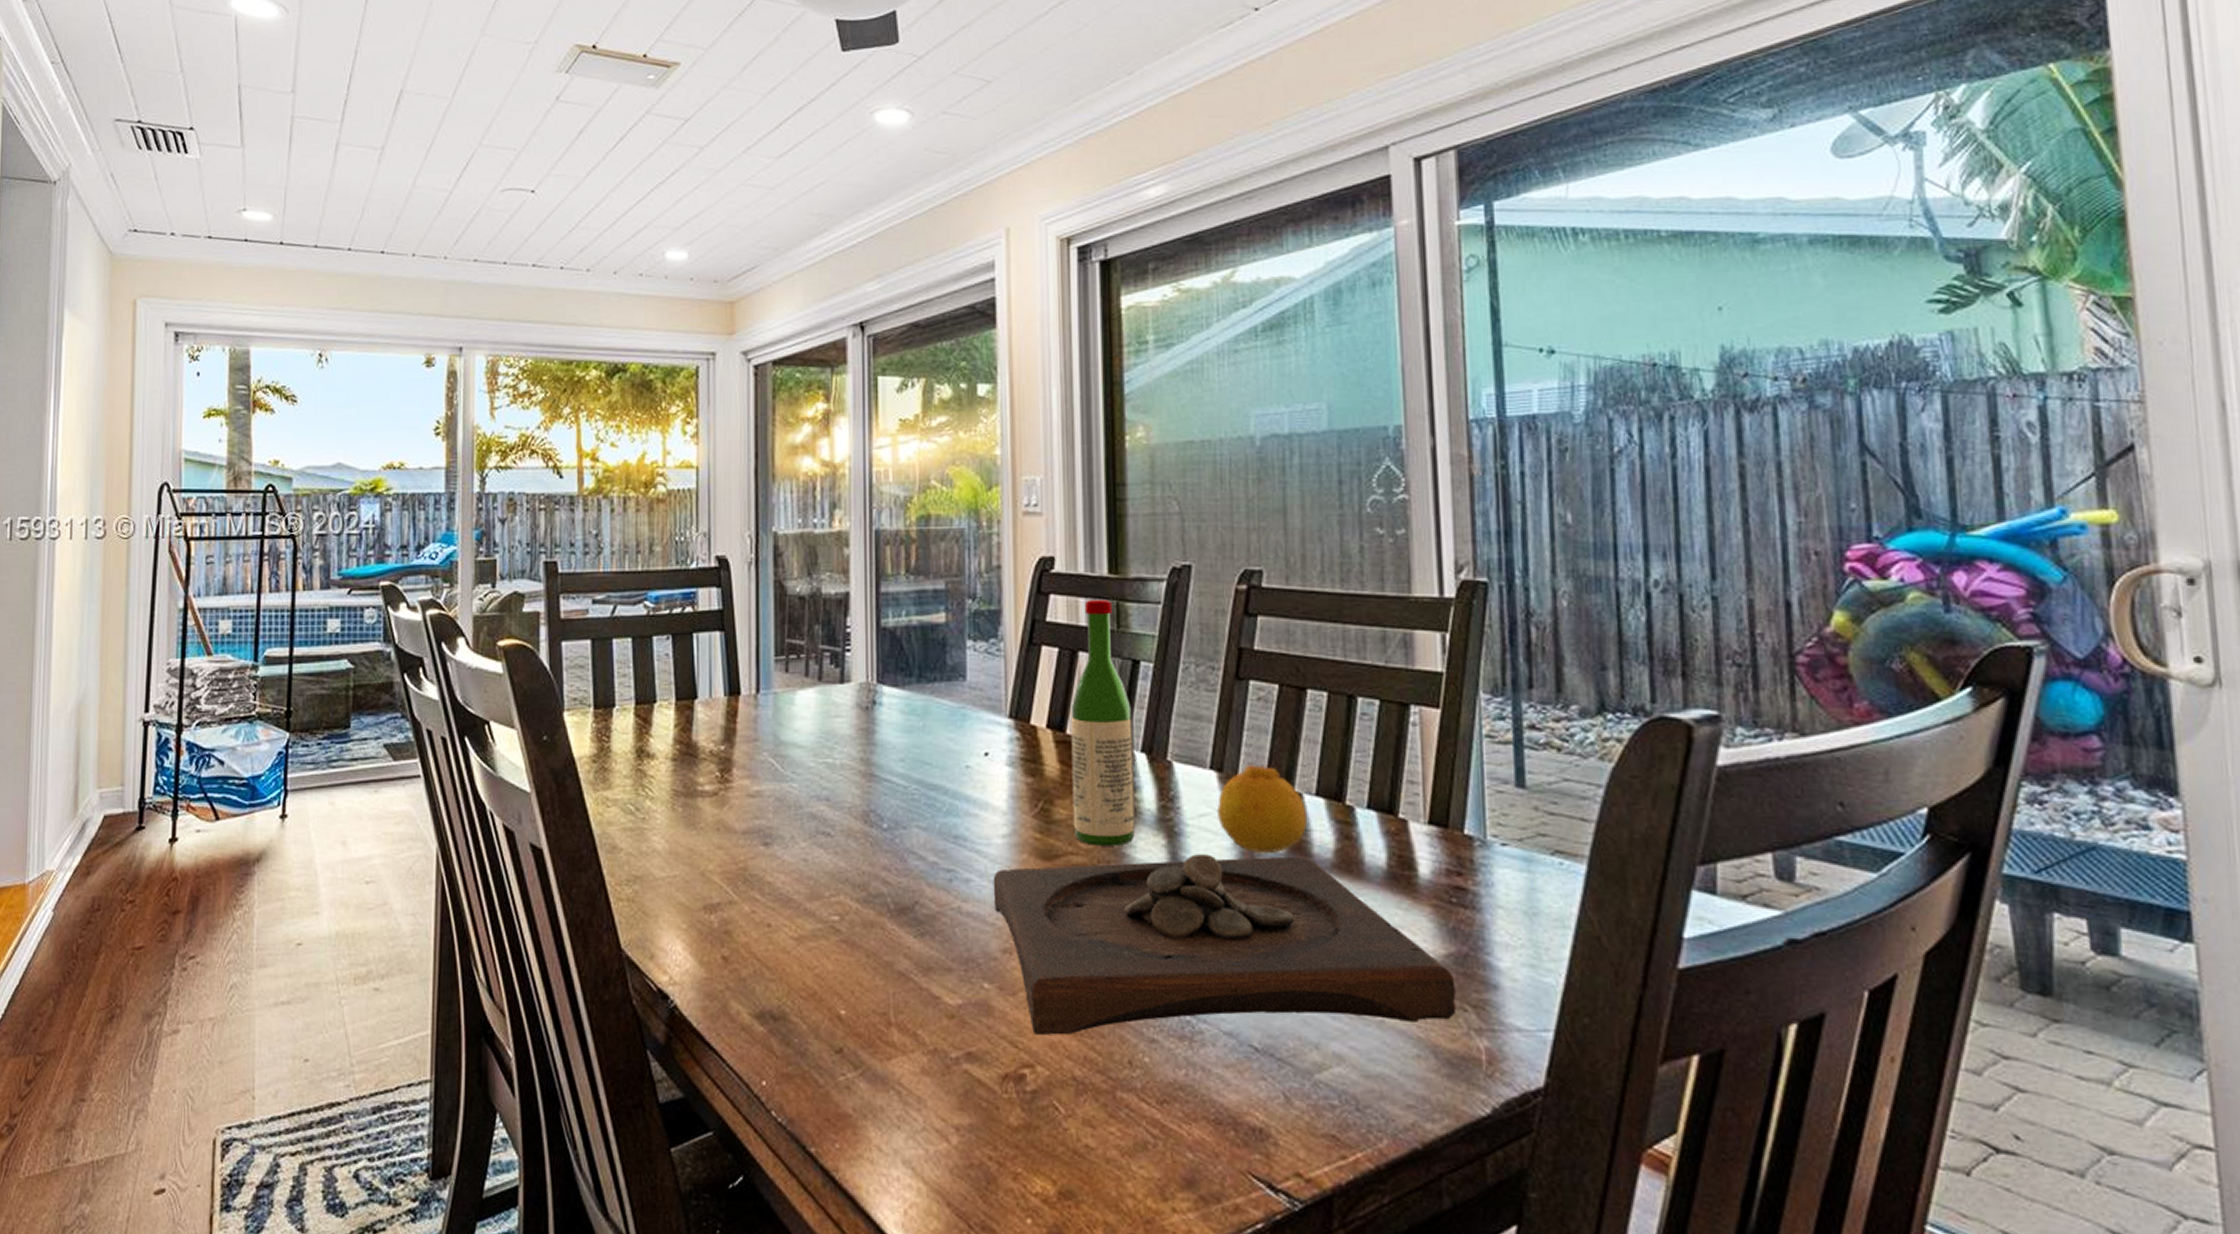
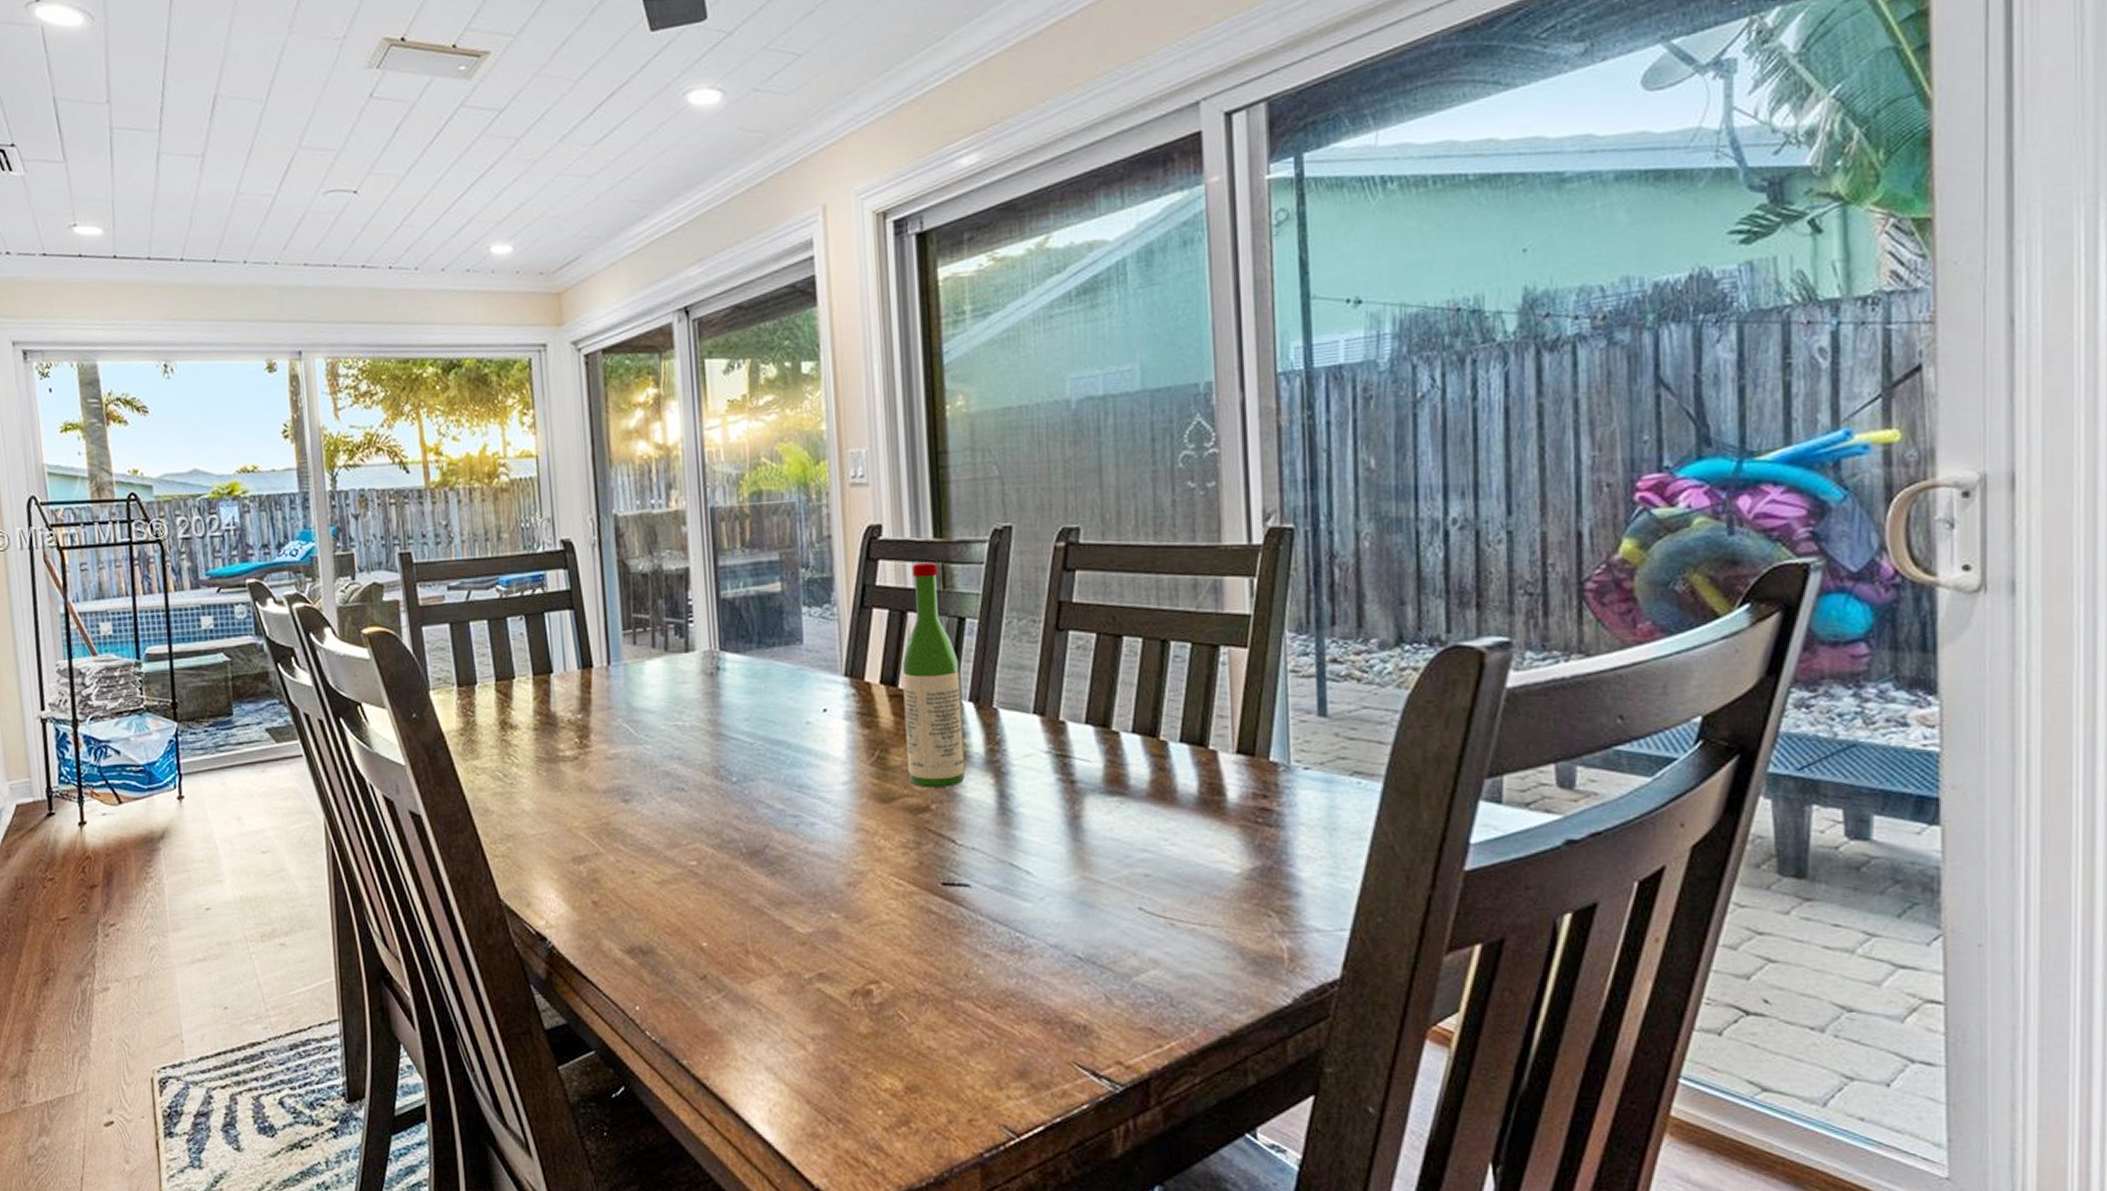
wooden tray: present [993,854,1457,1035] -> none [836,788,1261,955]
fruit: present [1217,764,1307,854] -> none [1041,708,1124,788]

